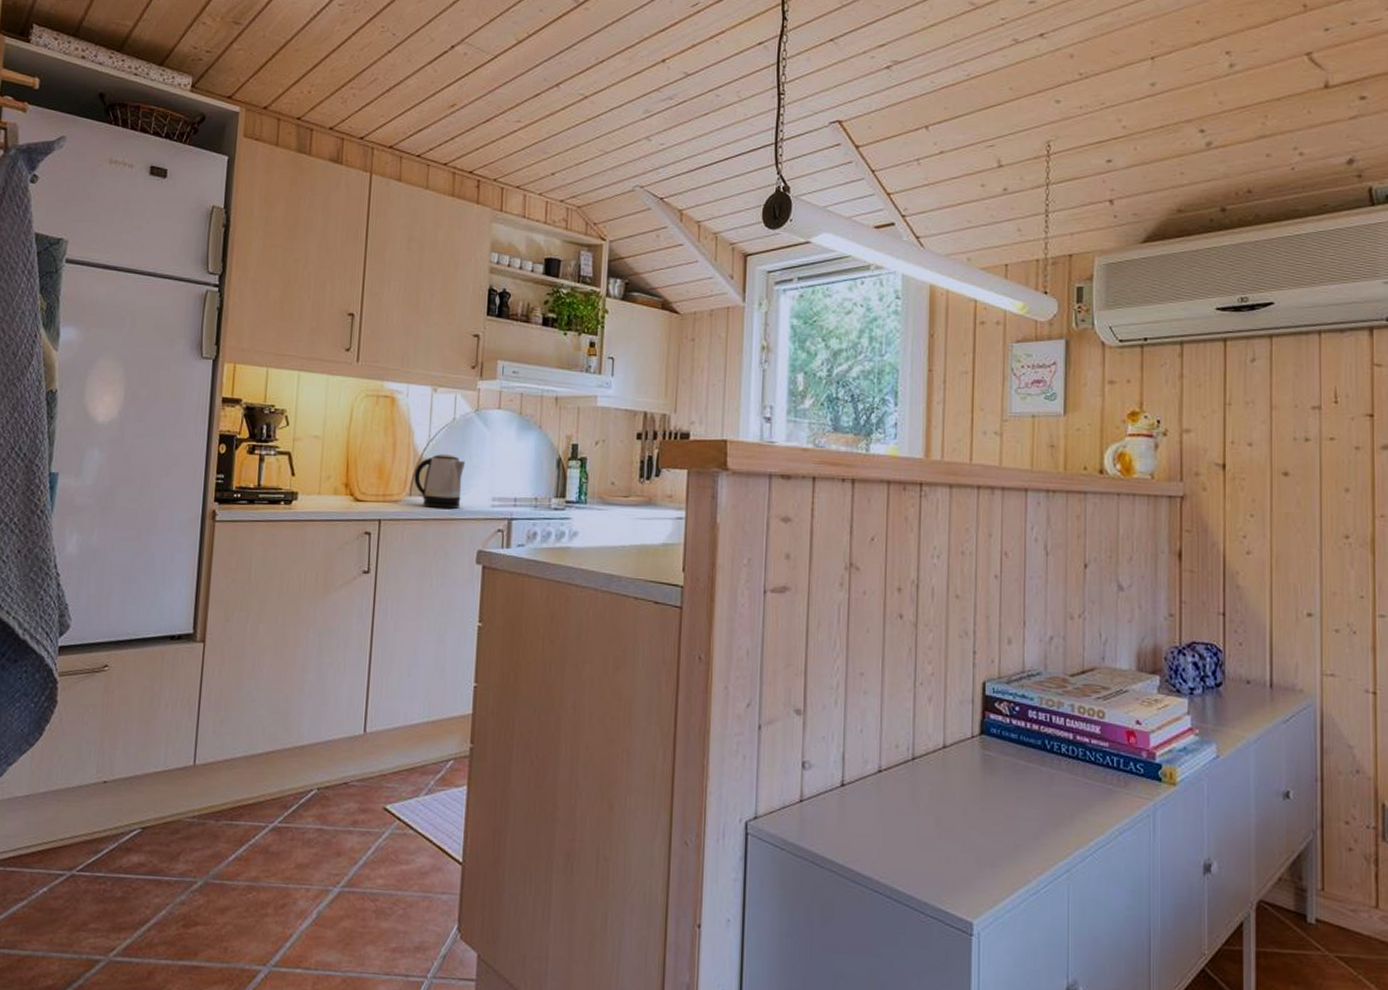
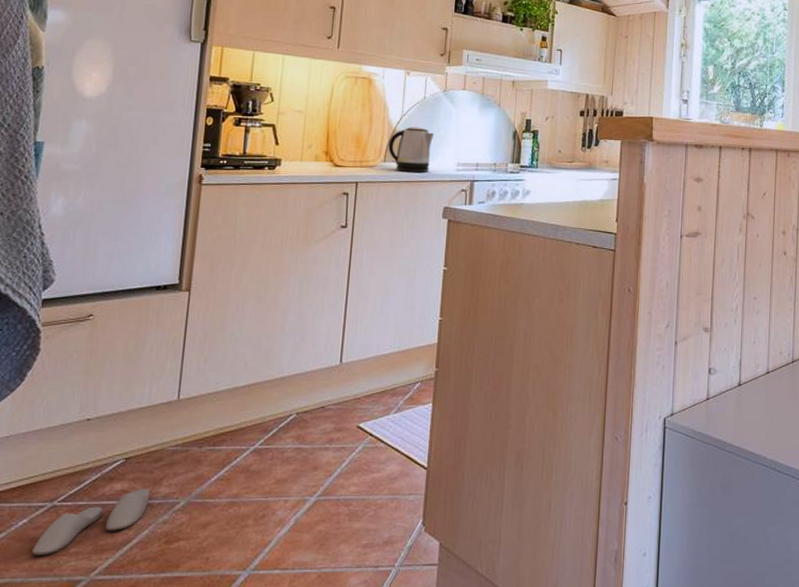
slippers: none [52,862,167,929] -> present [32,488,150,556]

